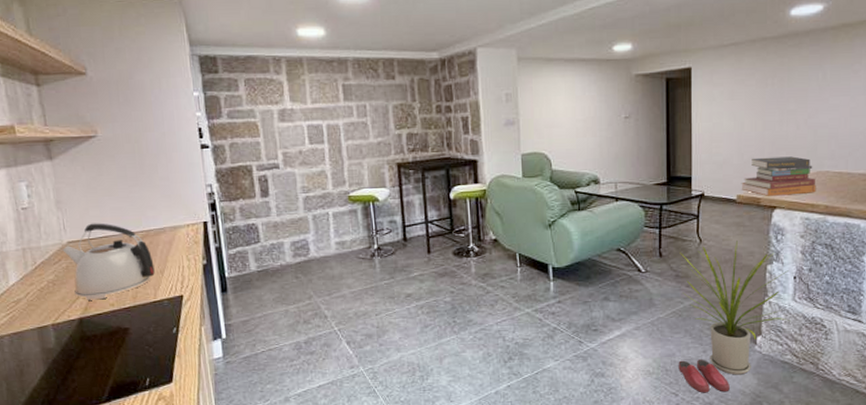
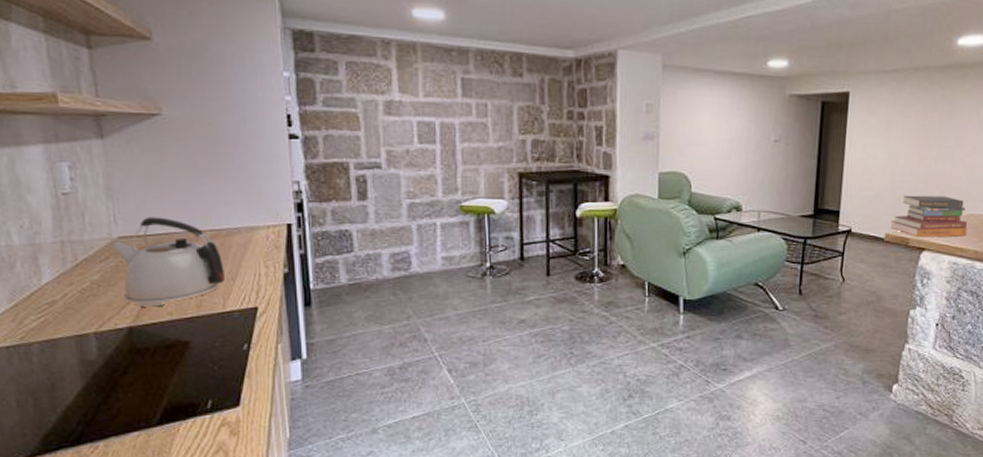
slippers: present [678,359,730,393] -> none [809,406,861,442]
house plant: present [680,241,791,375] -> none [820,282,931,424]

